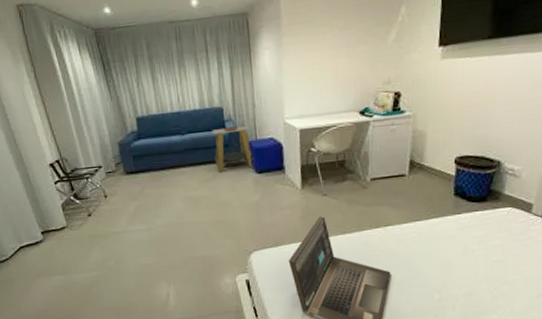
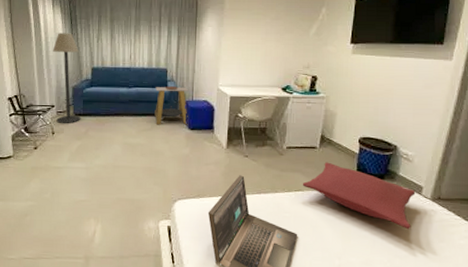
floor lamp: none [88,80,134,186] -> present [53,33,81,124]
pillow: none [391,189,525,253] -> present [302,162,416,230]

